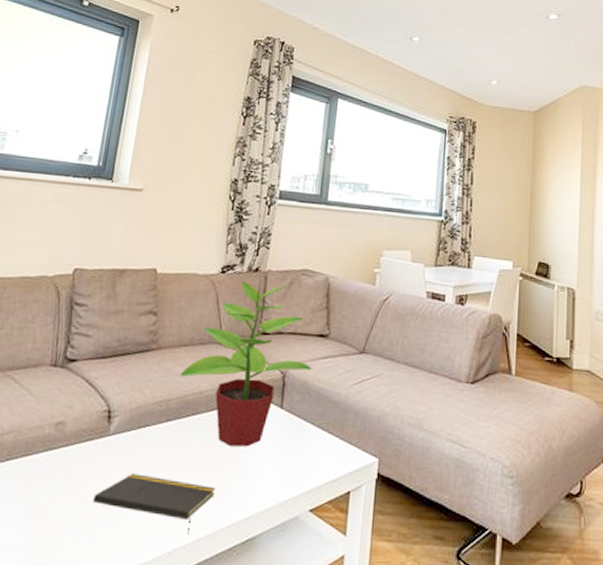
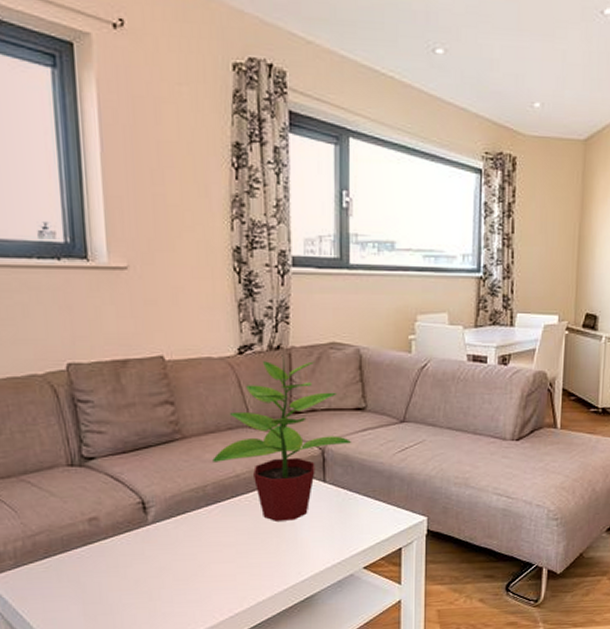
notepad: present [93,473,215,535] -> none [145,555,267,601]

